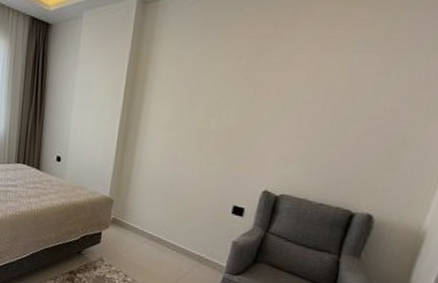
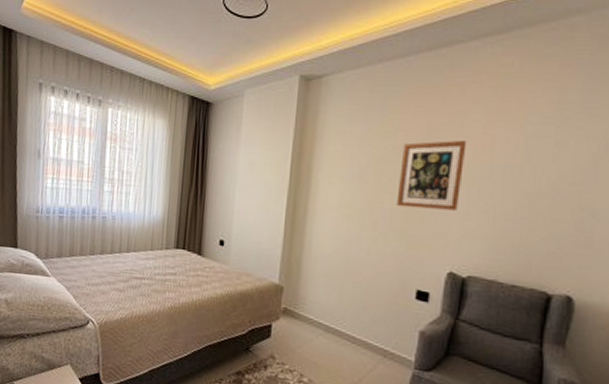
wall art: none [221,67,294,135] -> present [396,140,467,211]

